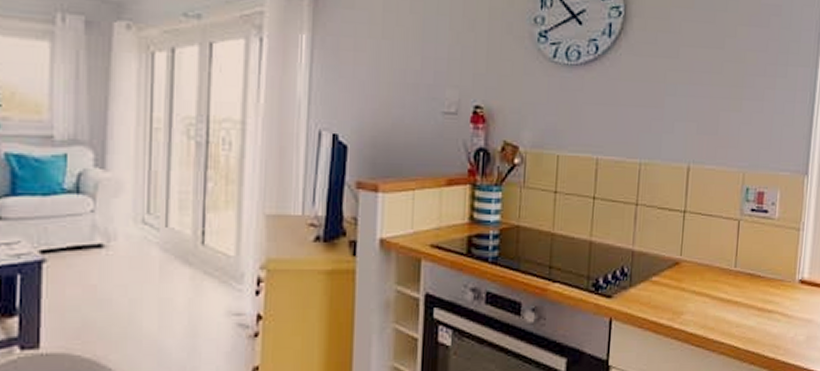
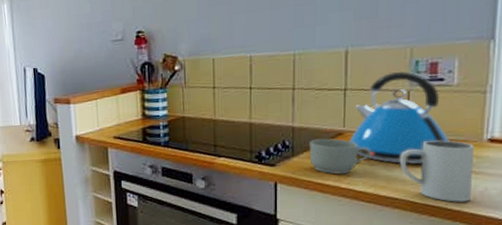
mug: none [646,267,704,312] -> present [309,138,372,174]
kettle: none [685,198,770,305] -> present [349,71,450,165]
mug: none [727,278,788,349] -> present [399,140,474,202]

